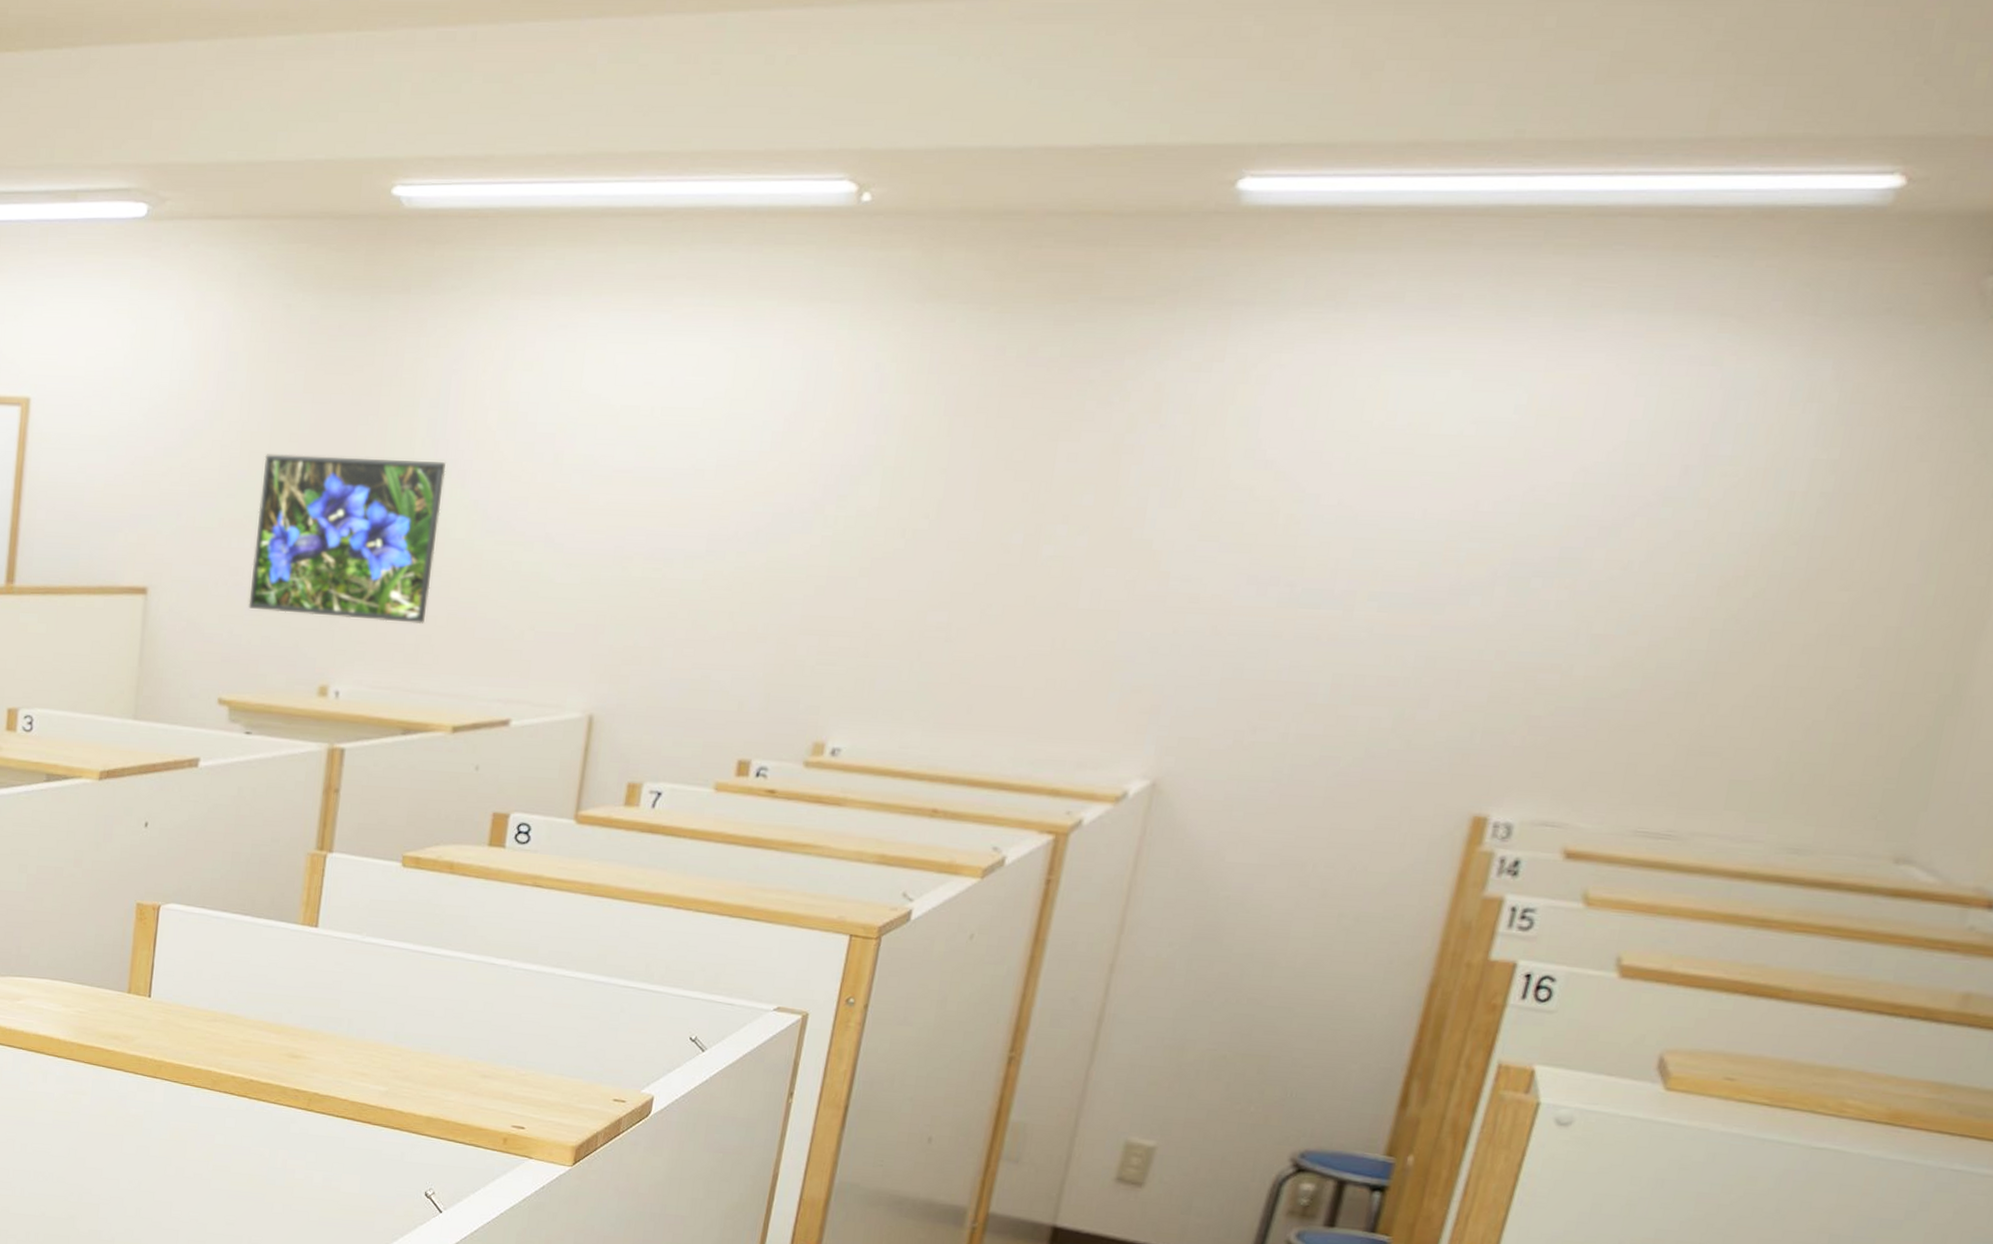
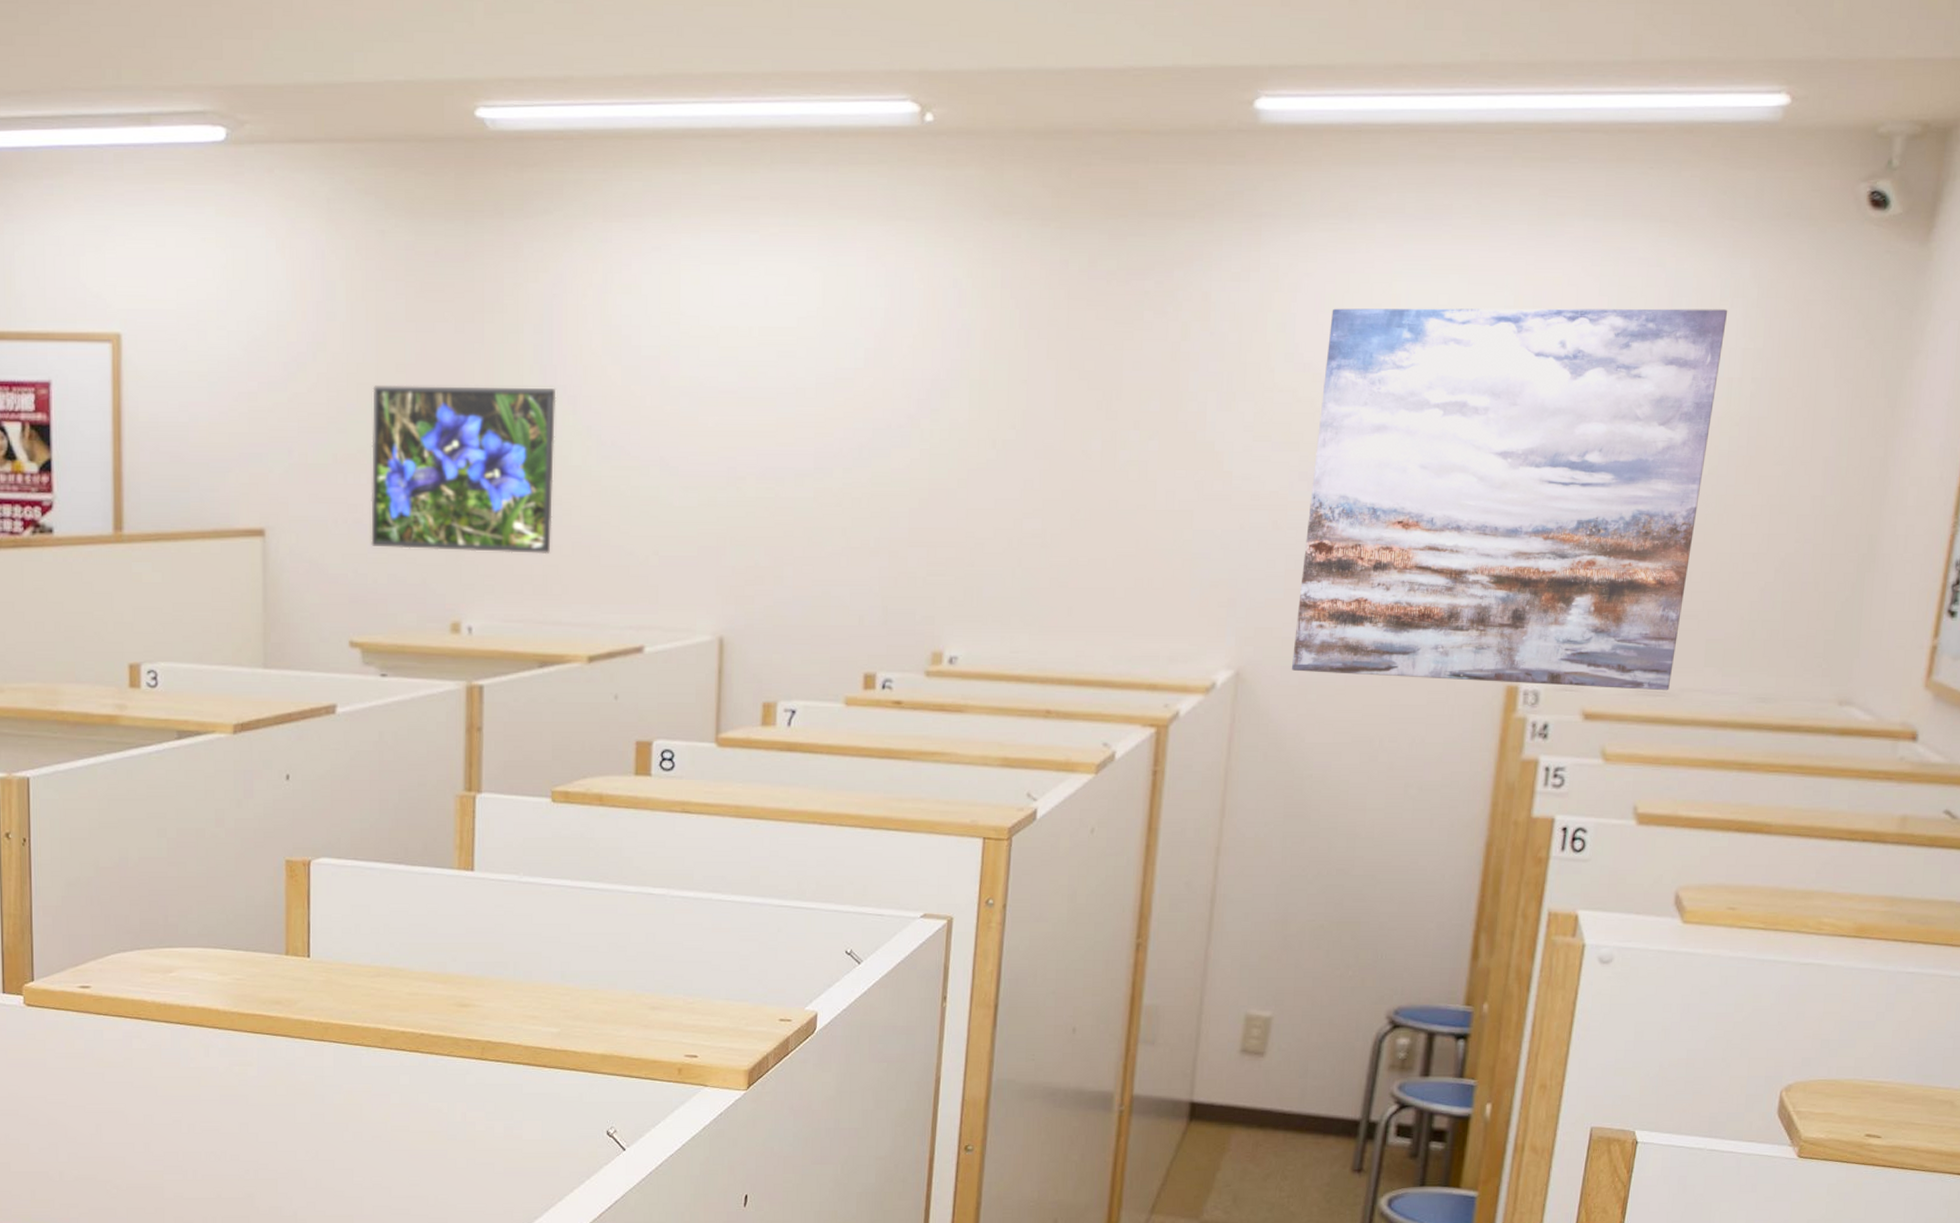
wall art: none [1216,403,1798,834] -> present [1291,308,1728,691]

